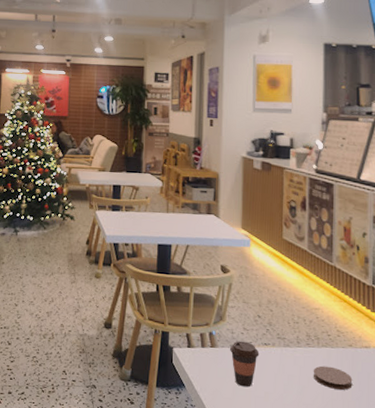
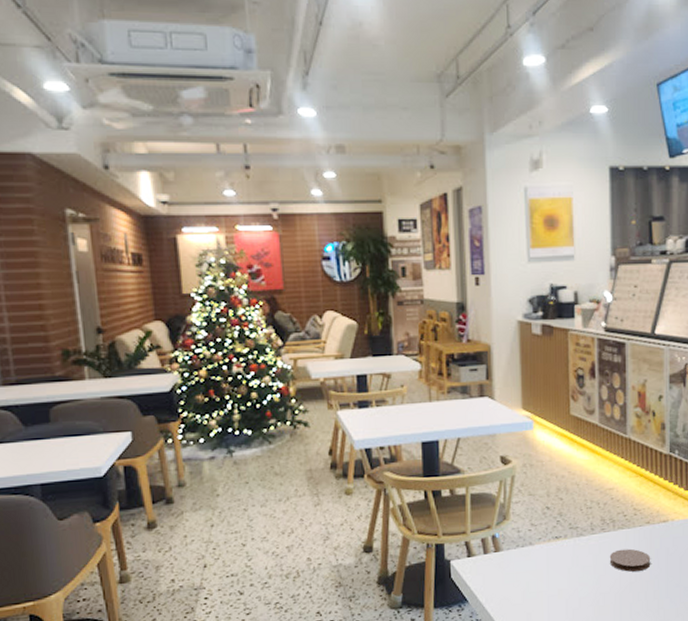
coffee cup: present [229,341,260,388] -> none [516,538,550,589]

